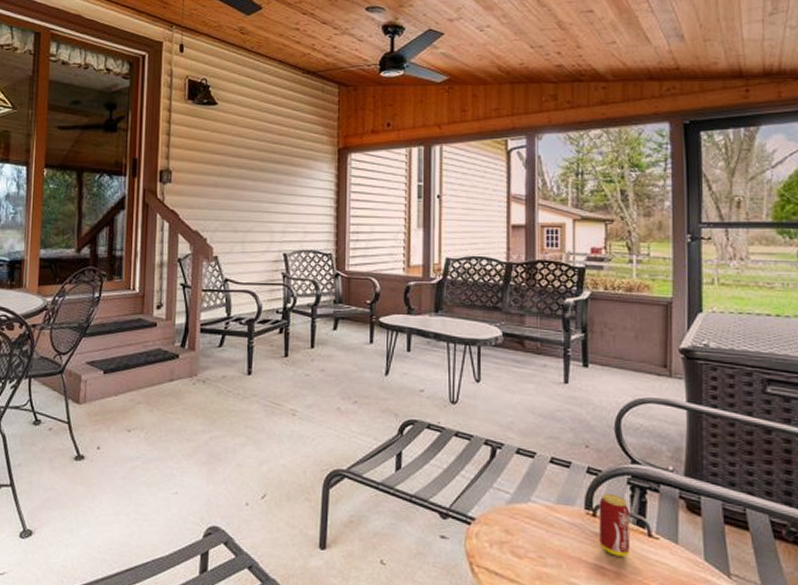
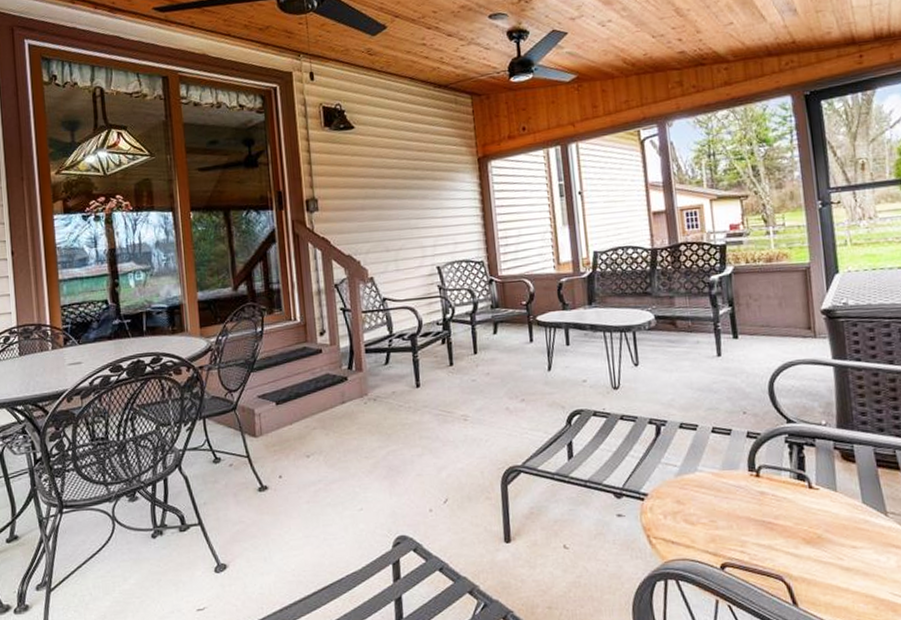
beverage can: present [599,493,631,557] -> none [760,453,794,511]

